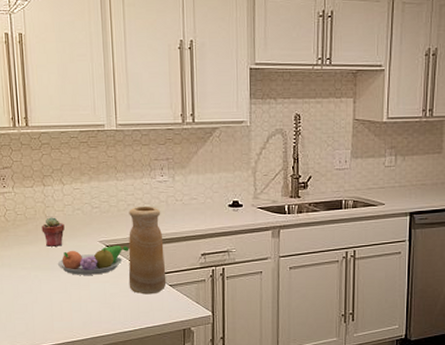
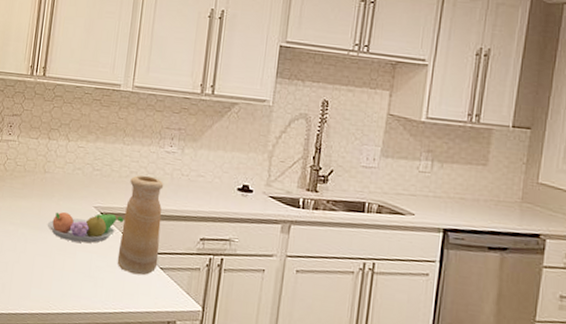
potted succulent: present [41,217,65,247] -> none [38,173,62,206]

